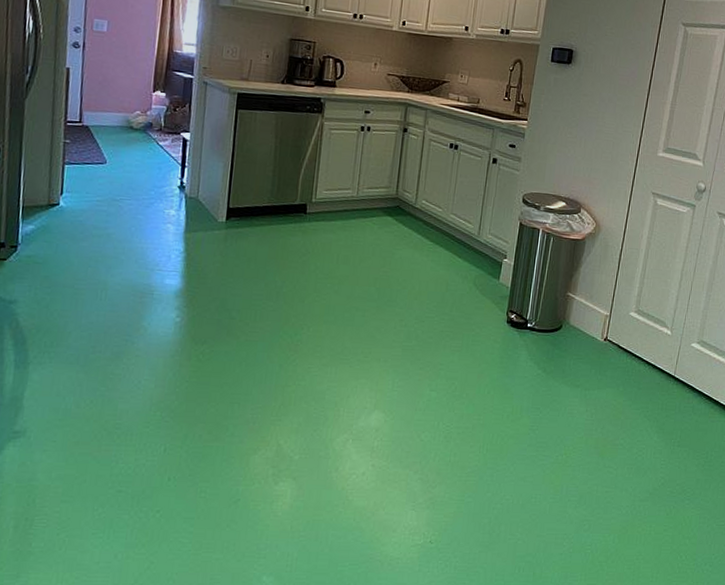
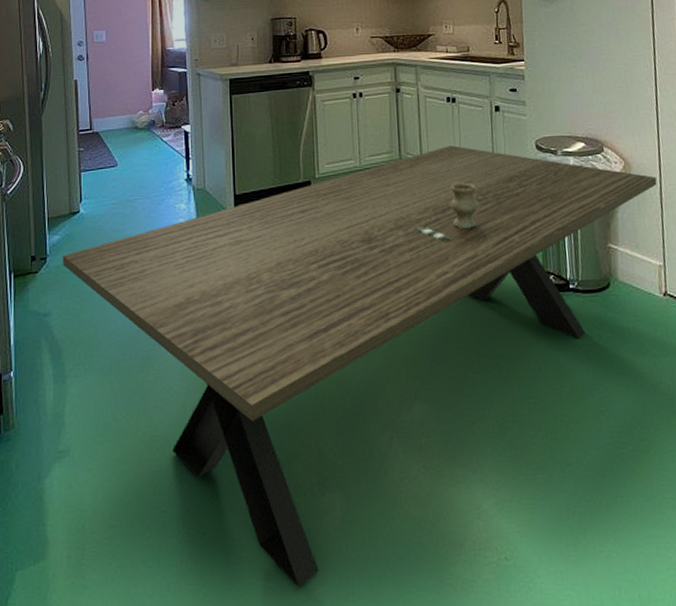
dining table: none [34,189,620,559] -> present [62,145,657,588]
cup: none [400,223,463,275] -> present [415,183,478,241]

